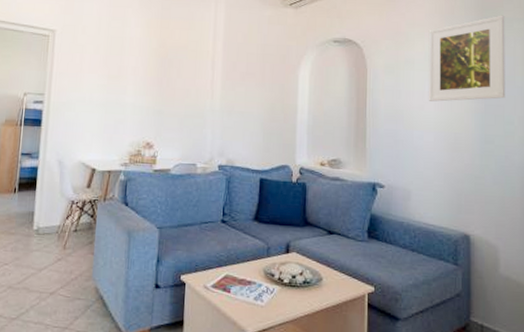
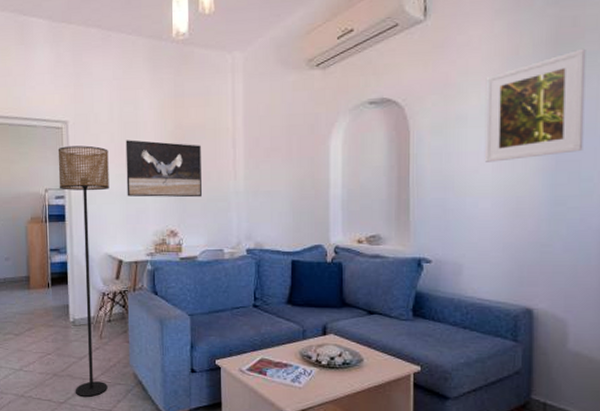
floor lamp: none [29,53,93,313] -> present [58,145,109,397]
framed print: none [106,53,182,113] -> present [125,140,202,198]

